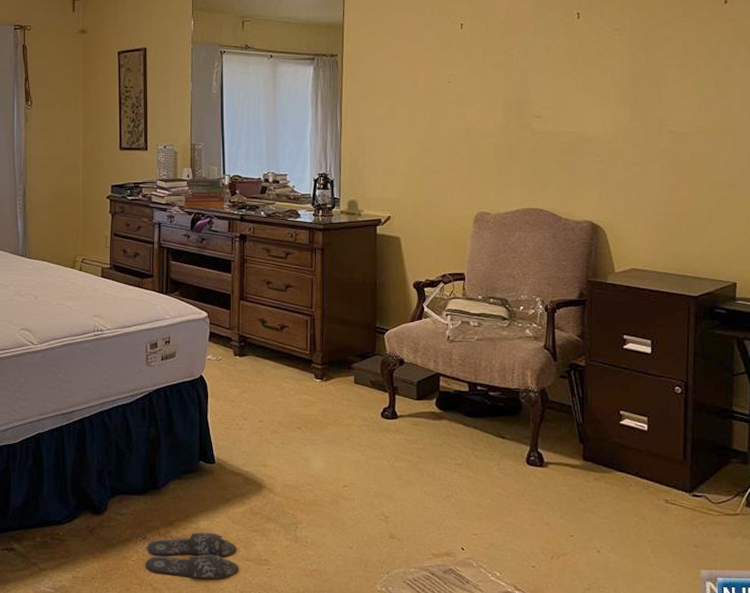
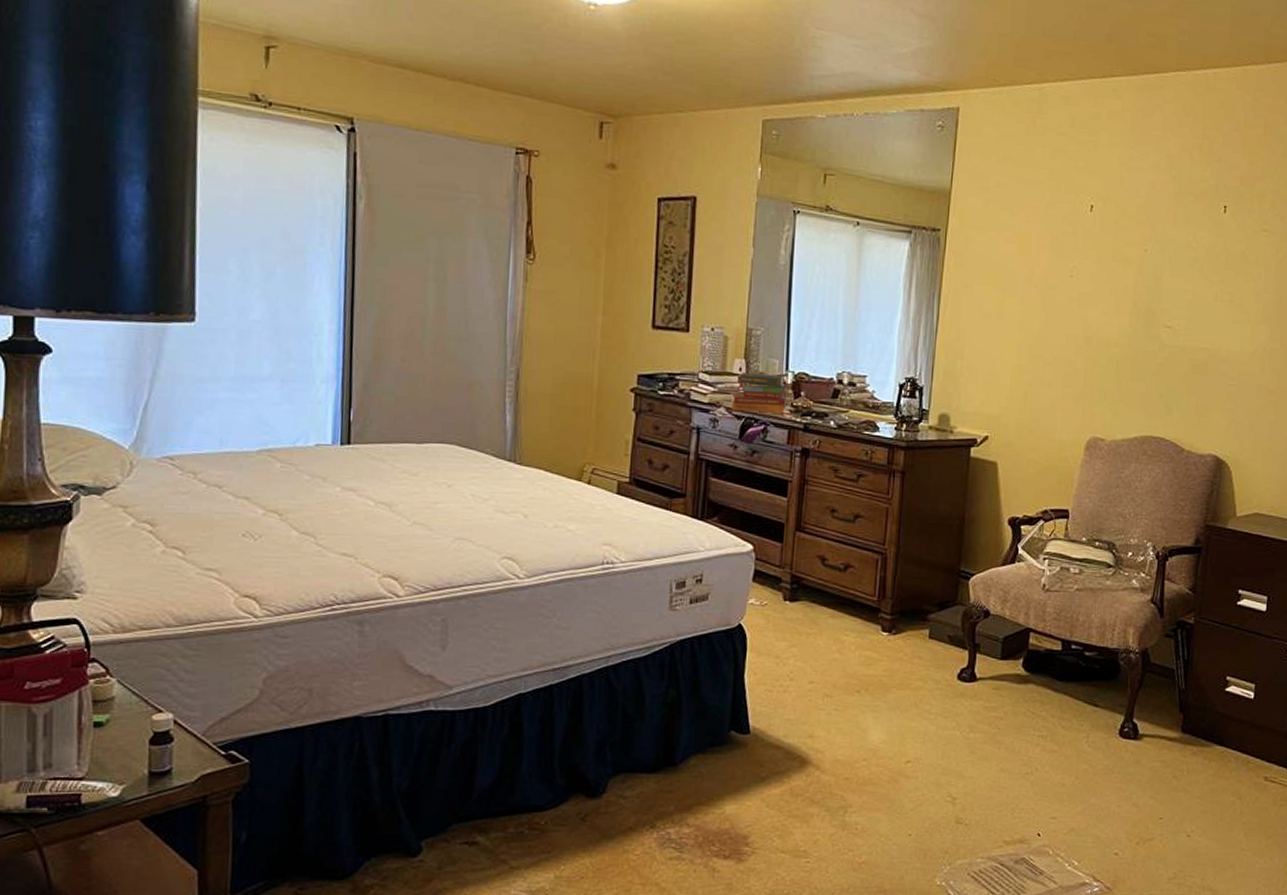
slippers: present [146,532,238,580] -> none [652,819,770,877]

